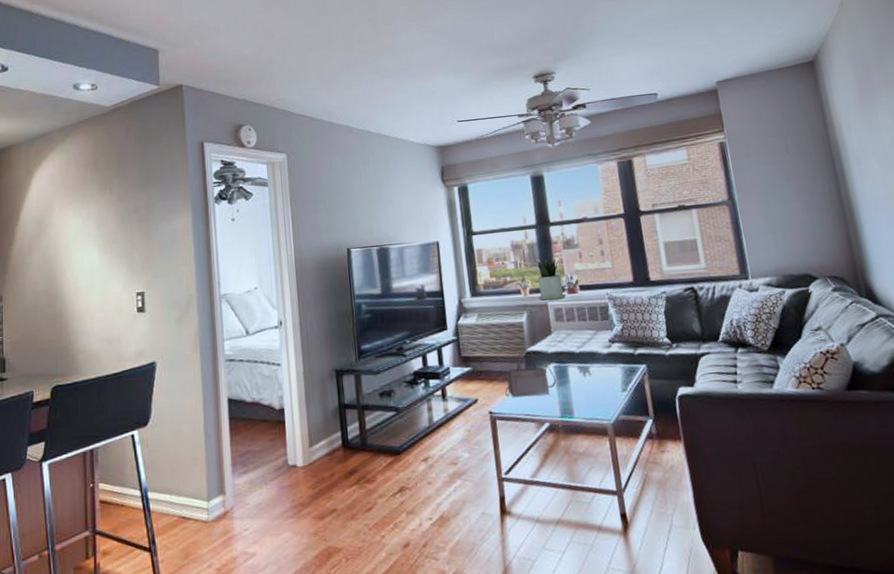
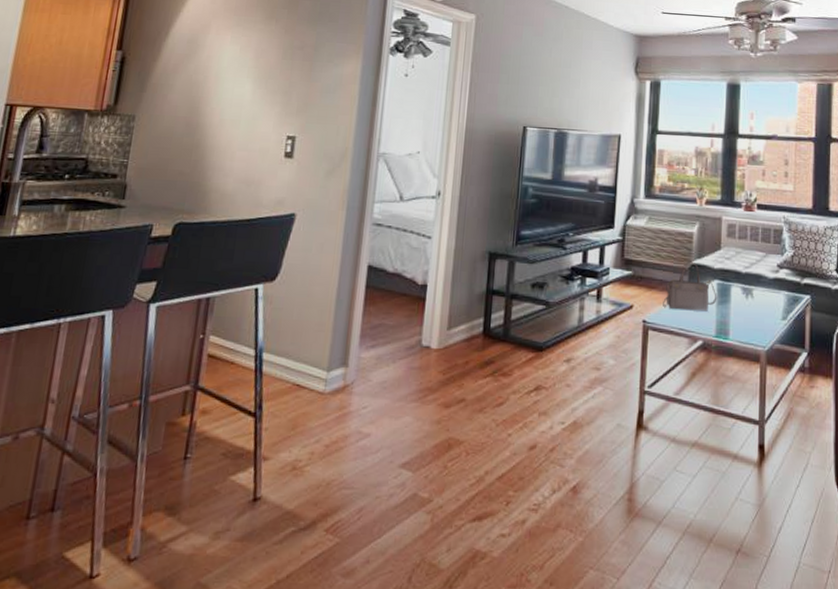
planter: present [537,258,567,301] -> none [714,171,743,216]

